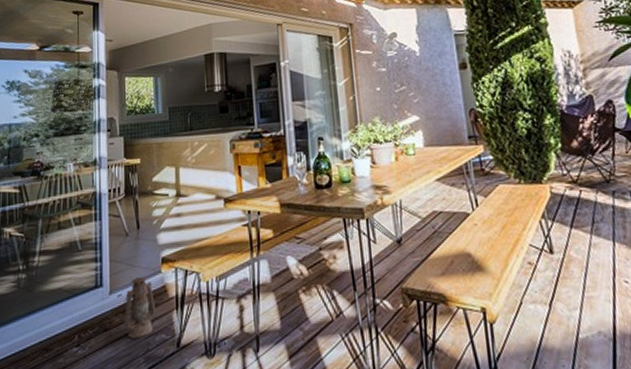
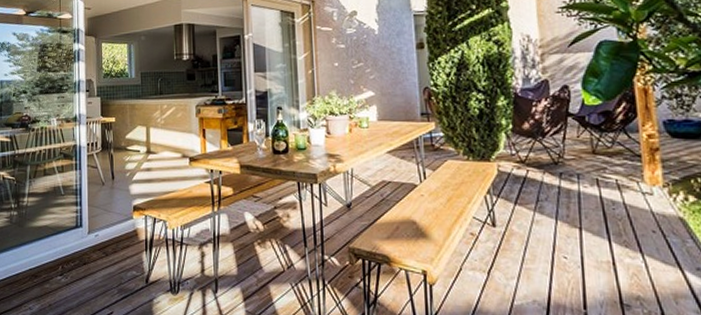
lantern: present [120,276,155,338] -> none [97,221,127,272]

